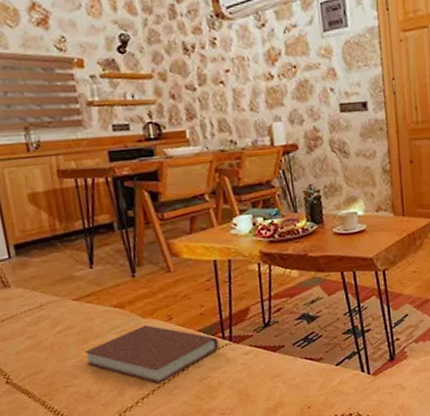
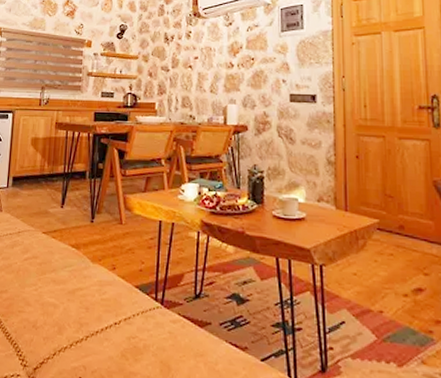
book: present [84,325,219,384] -> none [40,269,151,331]

